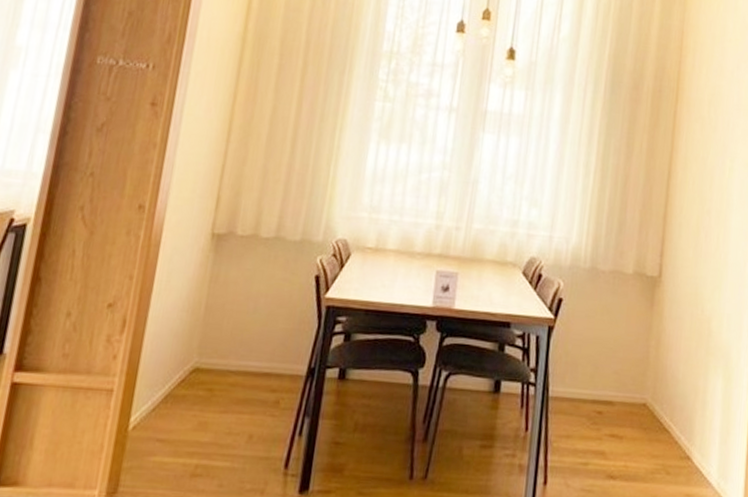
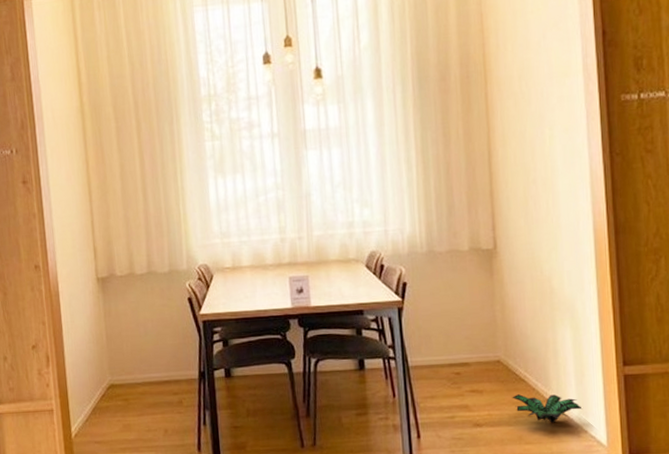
decorative plant: none [652,445,723,486] -> present [512,393,583,424]

